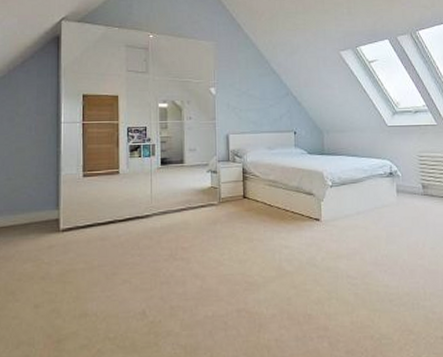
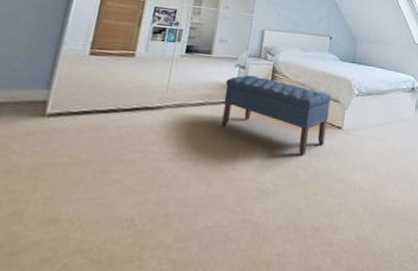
bench: none [201,178,306,250] -> present [221,75,332,157]

